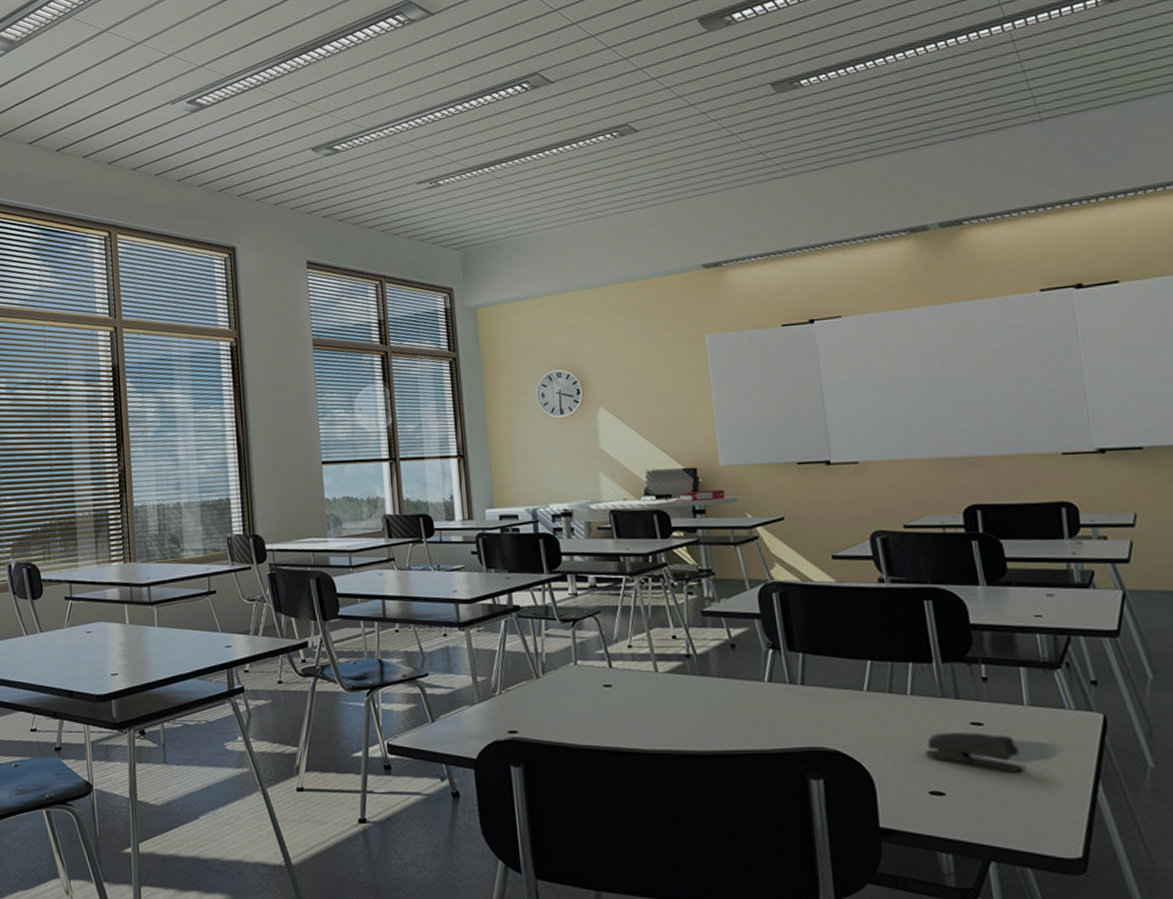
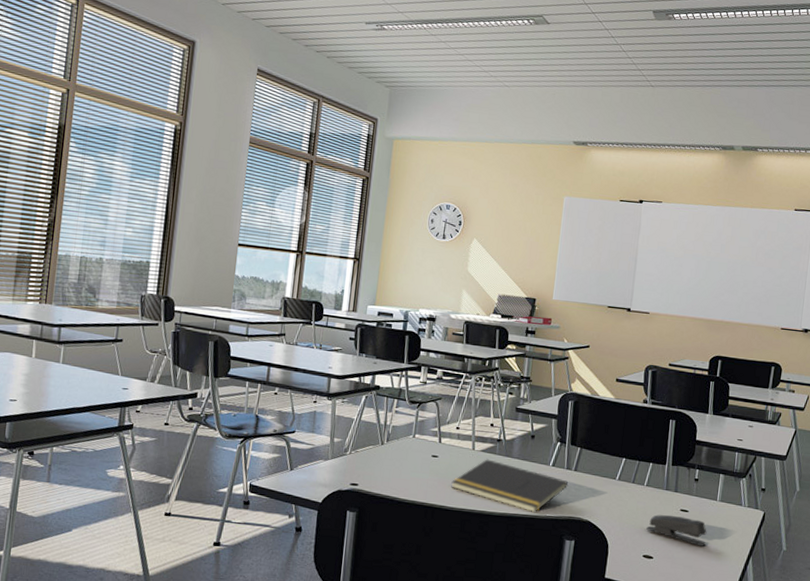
notepad: none [636,682,797,747] -> present [451,459,568,513]

